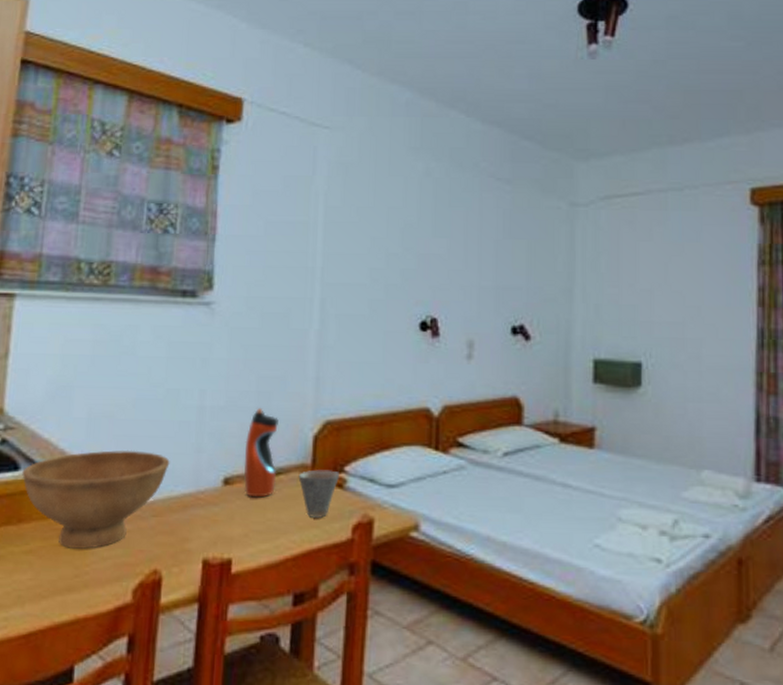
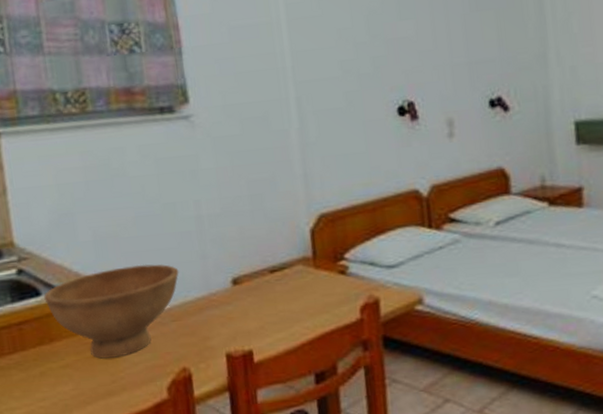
water bottle: present [244,408,278,498] -> none [246,210,282,293]
cup: present [298,469,339,518] -> none [301,259,341,304]

